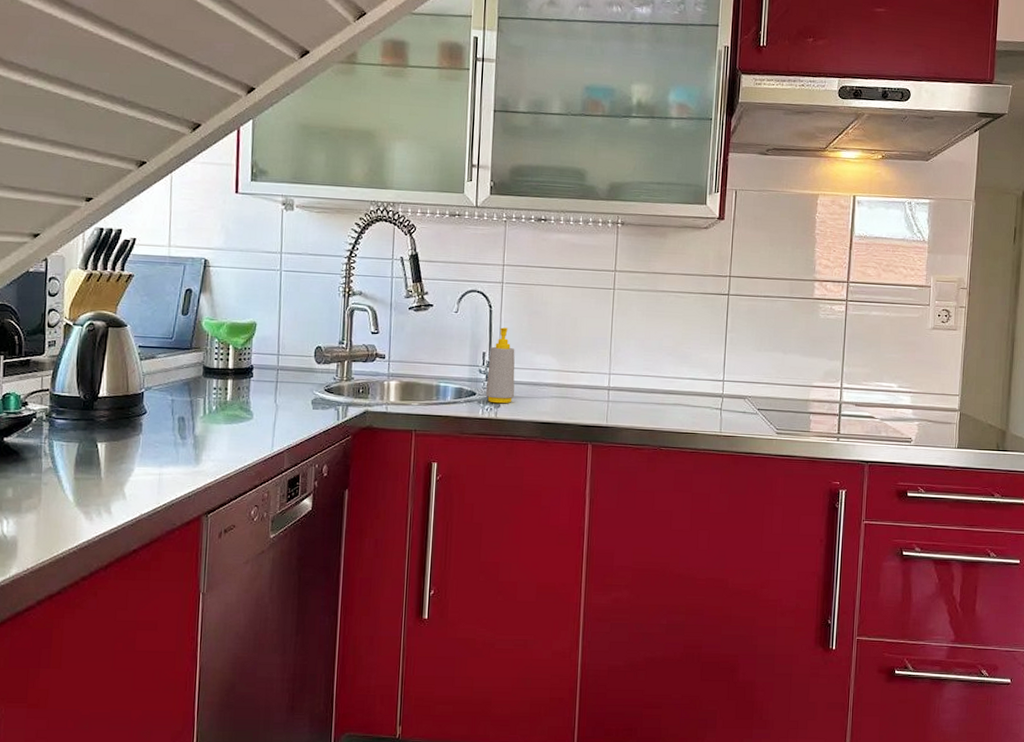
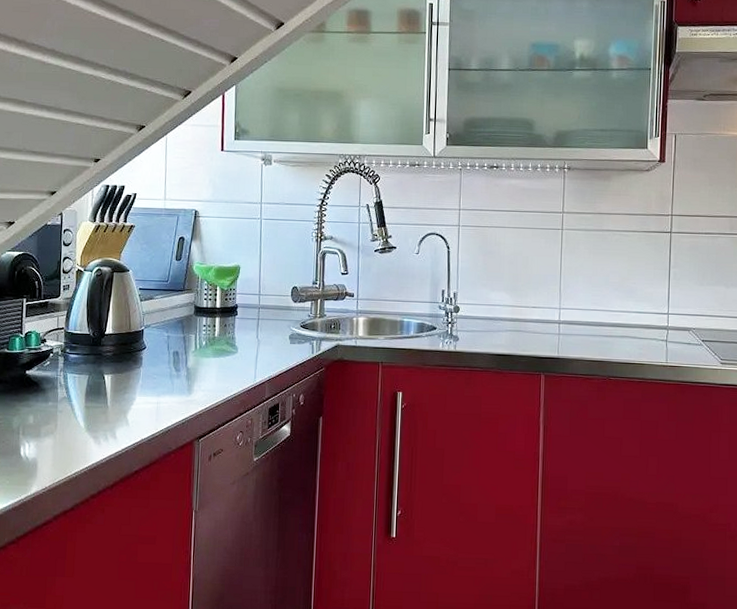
soap bottle: present [485,327,515,404] -> none [445,267,472,338]

